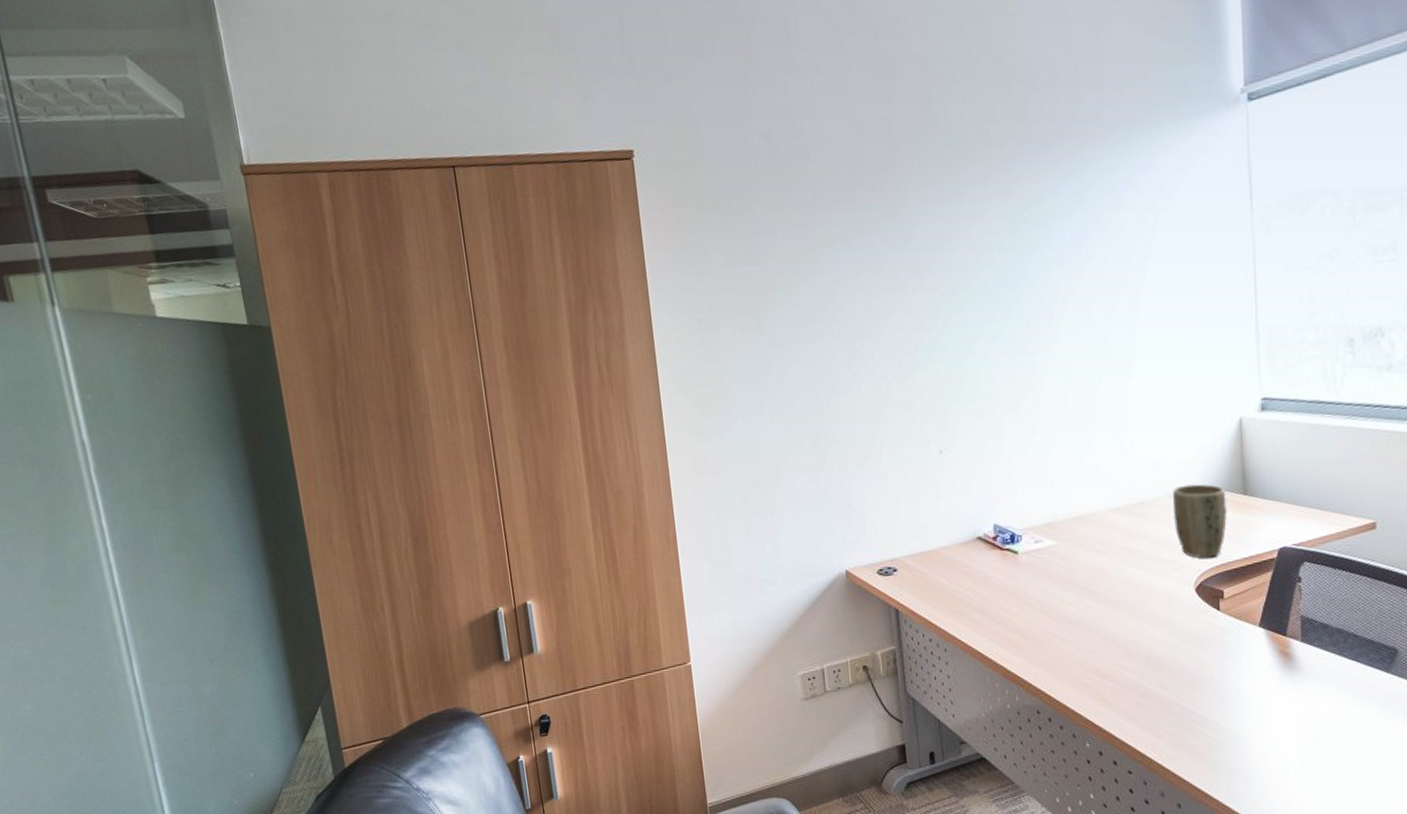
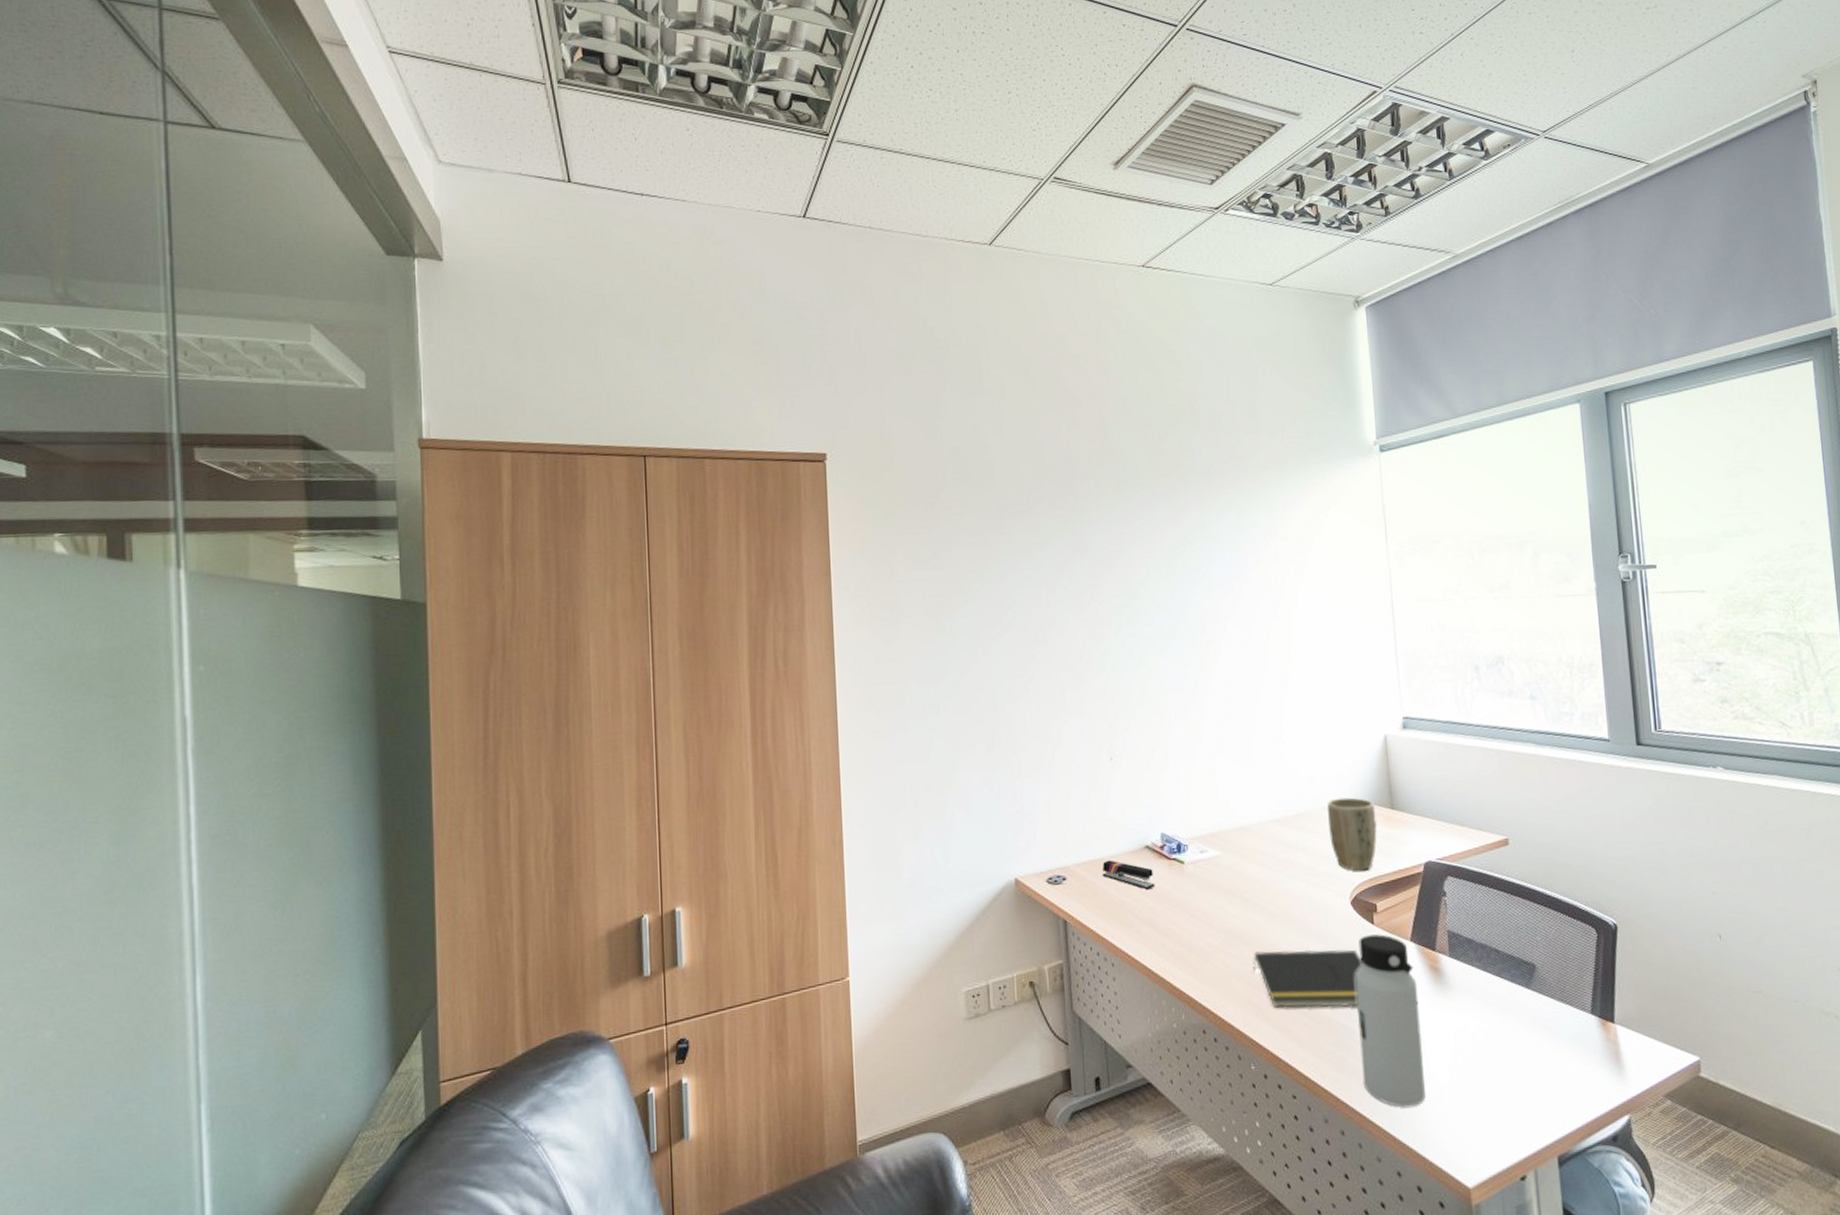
stapler: none [933,551,988,580] -> present [1102,860,1155,890]
notepad: none [1088,635,1206,691] -> present [1252,949,1363,1008]
water bottle: none [1198,620,1268,784] -> present [1355,934,1425,1108]

